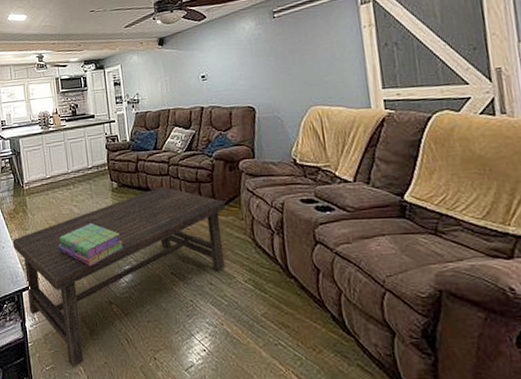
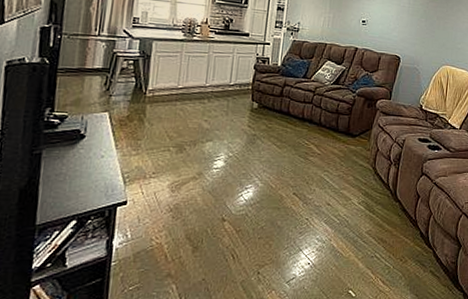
coffee table: present [12,186,225,369] -> none [116,113,357,287]
stack of books: present [58,223,124,266] -> none [174,140,251,183]

